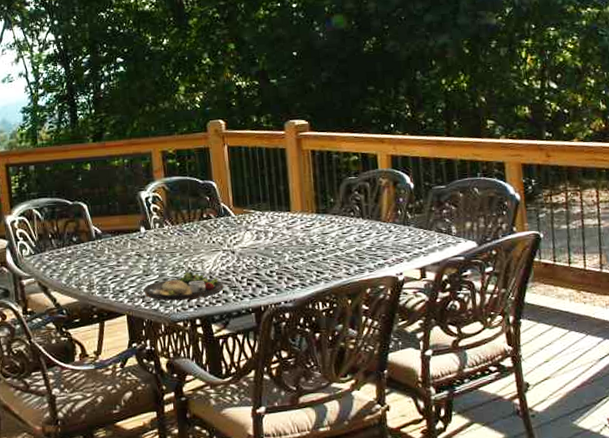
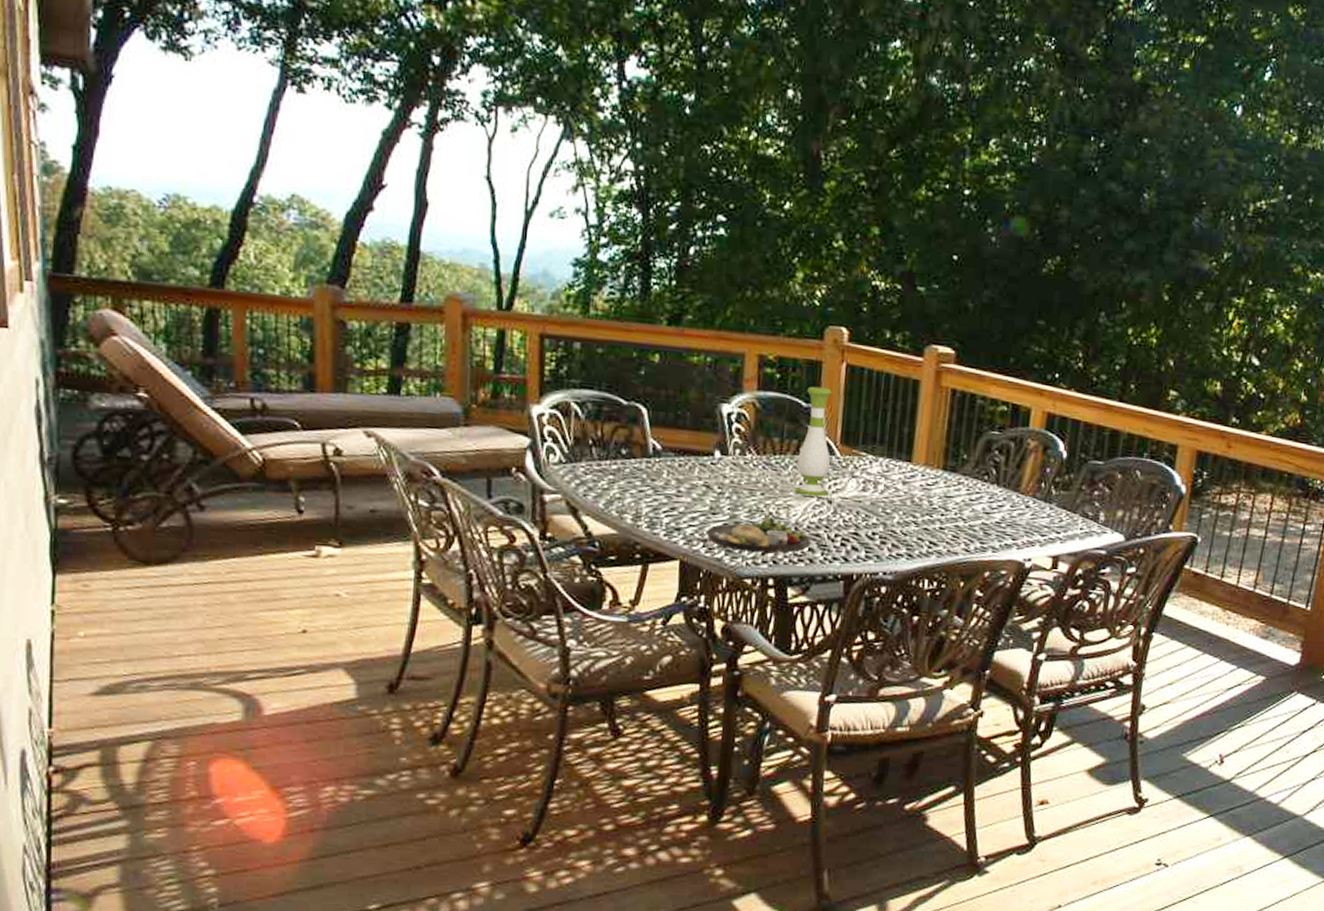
vase: none [201,166,231,251] -> present [795,386,832,497]

